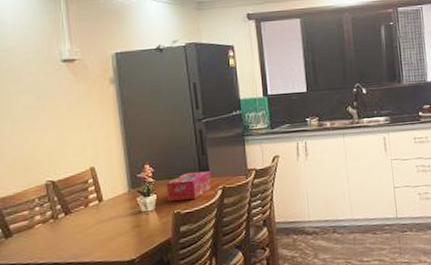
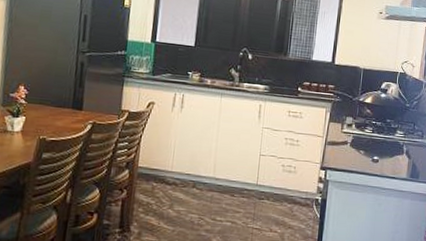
tissue box: present [166,171,212,202] -> none [36,102,85,129]

